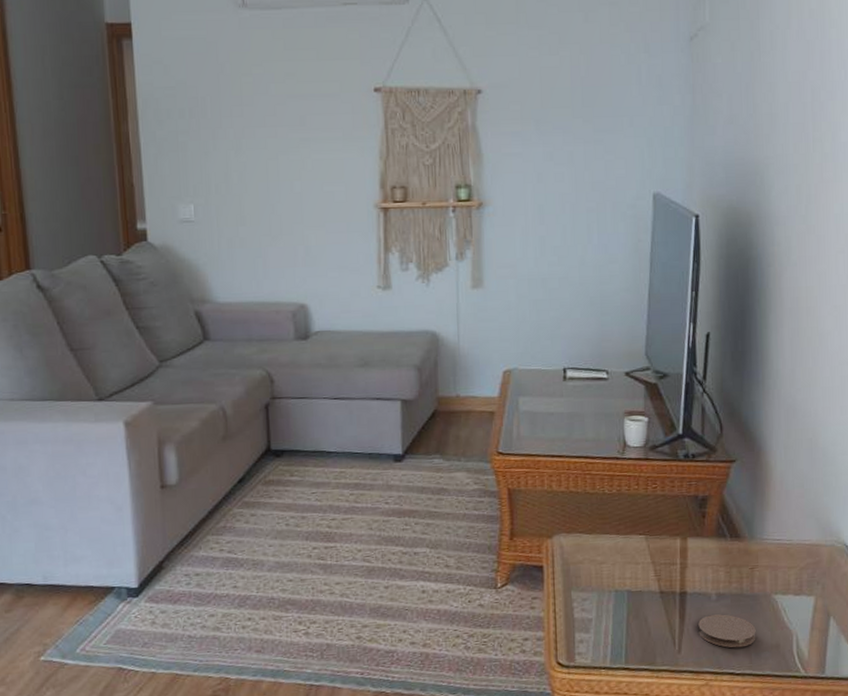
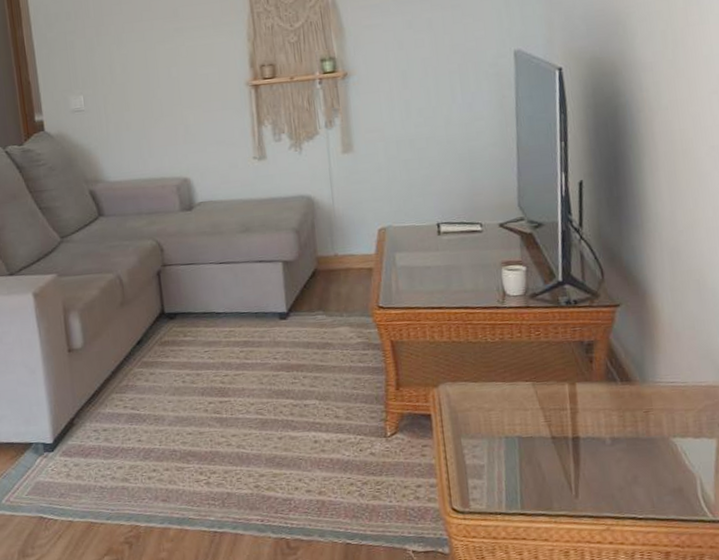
coaster: present [698,614,756,648] -> none [594,458,657,492]

